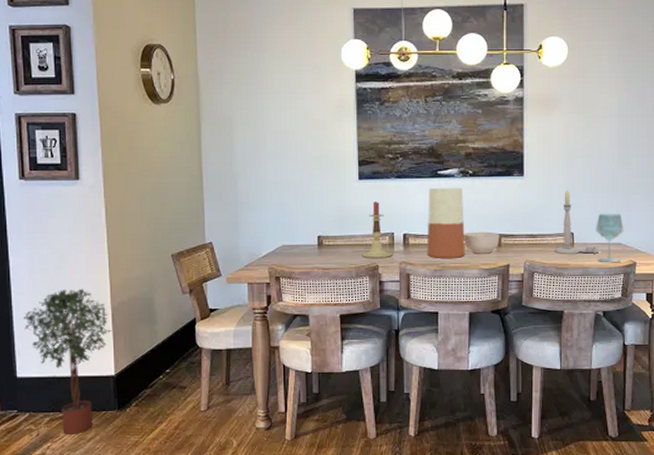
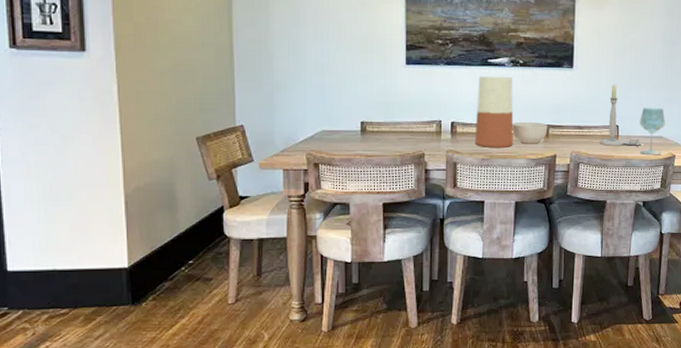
potted tree: present [23,288,112,434] -> none [14,172,125,332]
candlestick: present [362,202,392,259] -> none [407,88,439,147]

